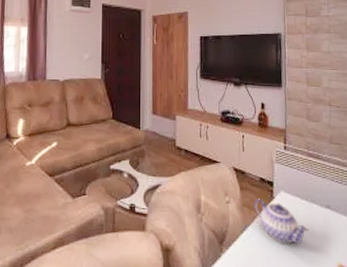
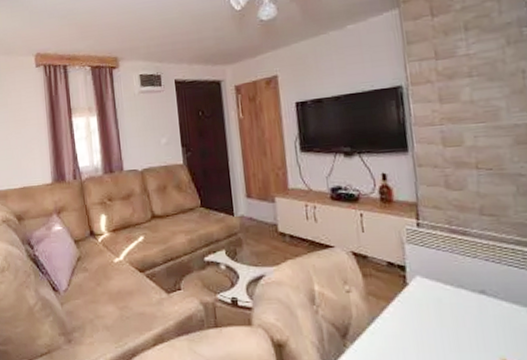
teapot: present [254,198,309,245] -> none [381,286,457,337]

